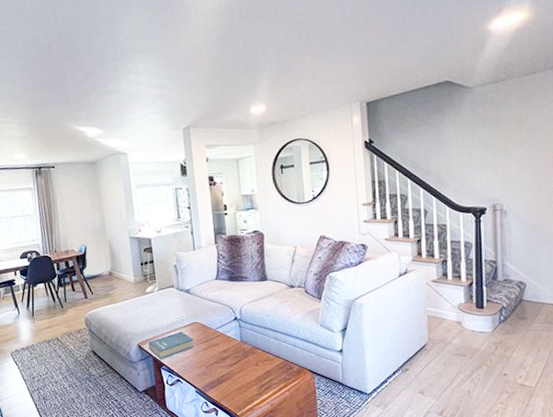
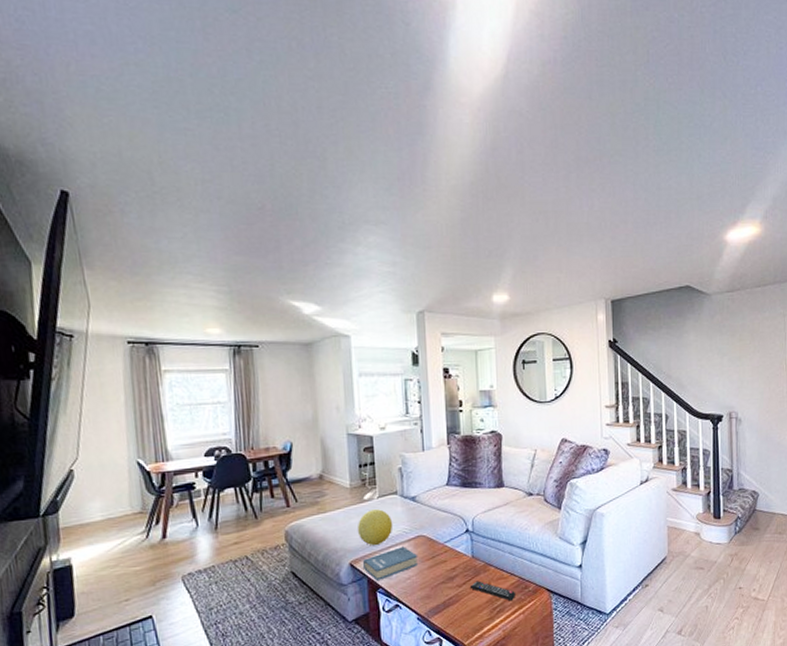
decorative ball: none [142,300,172,330] -> present [357,509,393,545]
remote control: none [240,361,282,380] -> present [469,580,516,601]

